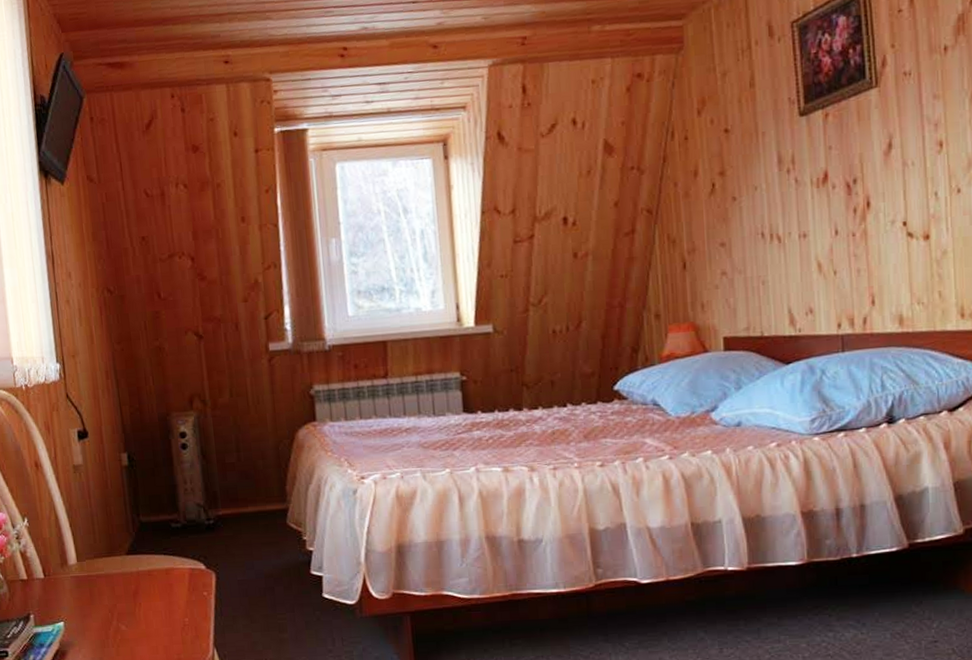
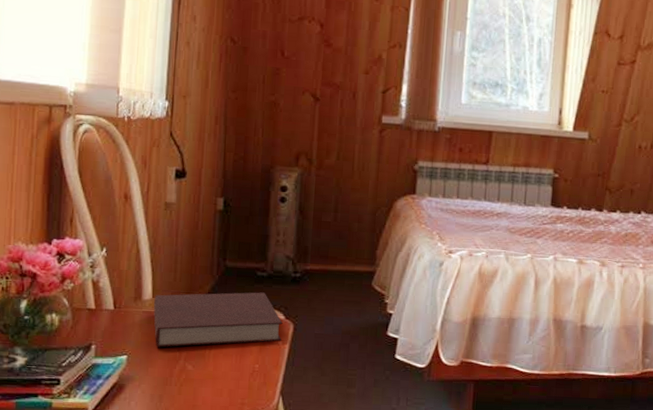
notebook: none [79,544,206,611] -> present [153,292,283,348]

